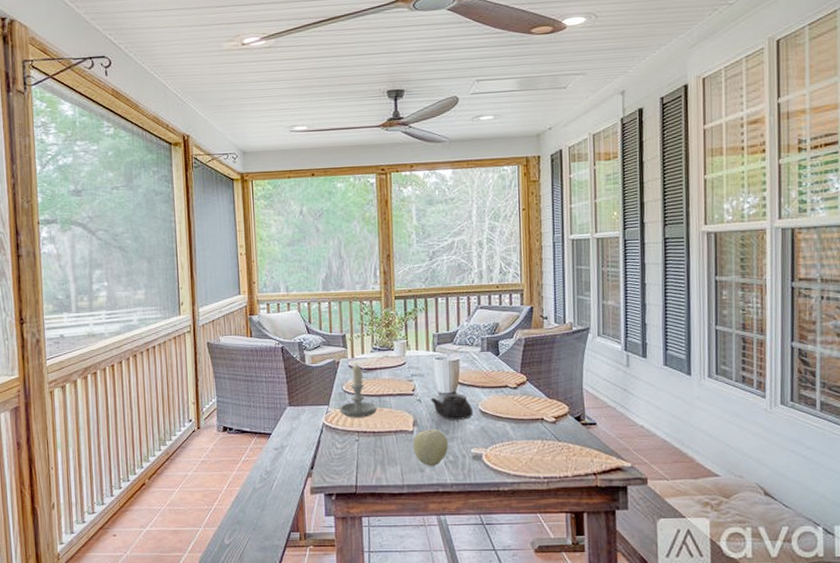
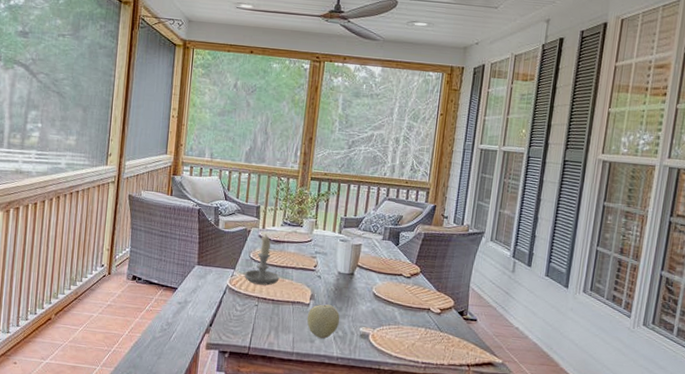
teapot: present [430,394,474,420] -> none [329,274,368,300]

